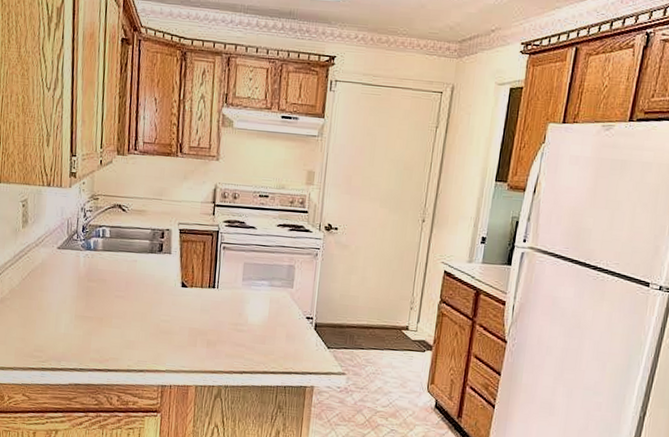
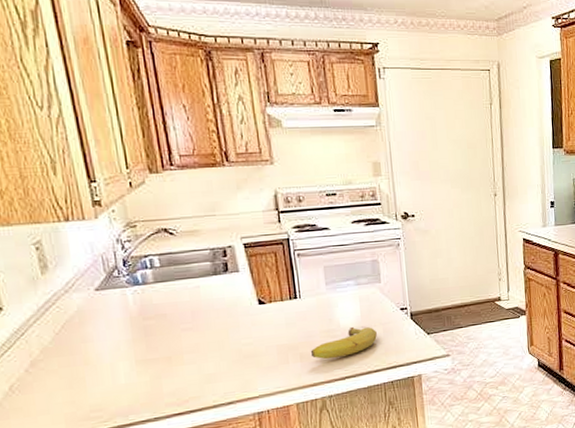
fruit: none [216,325,280,352] -> present [310,326,377,359]

